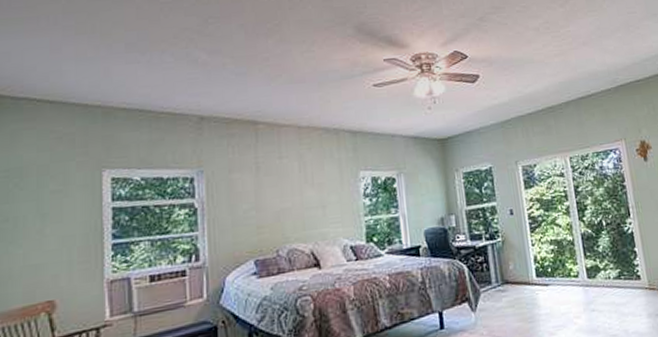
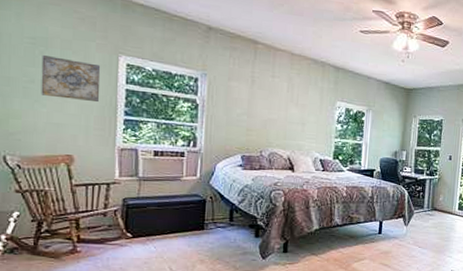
wall art: none [16,185,83,235] -> present [41,54,101,102]

